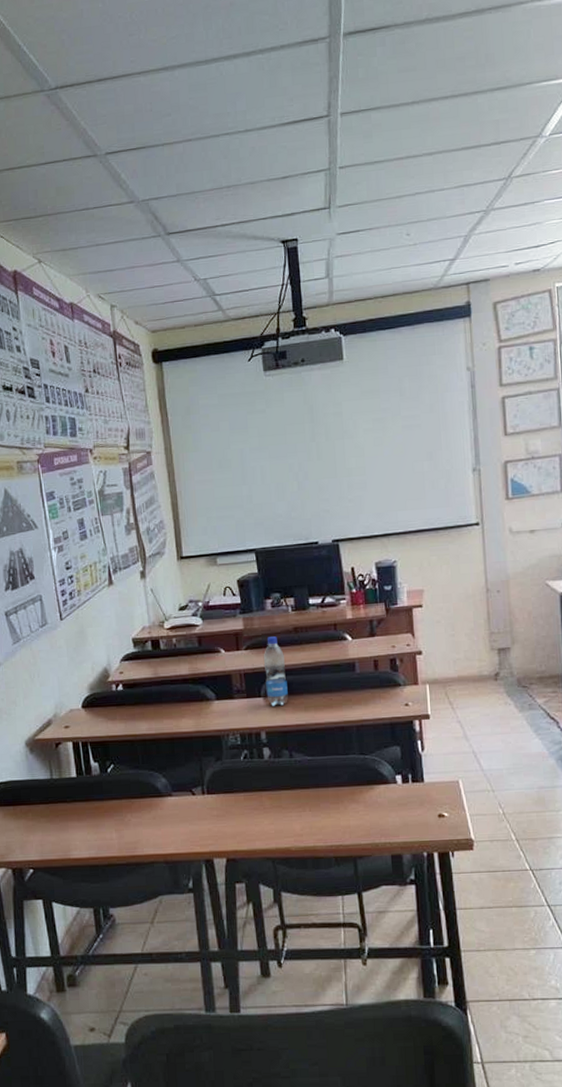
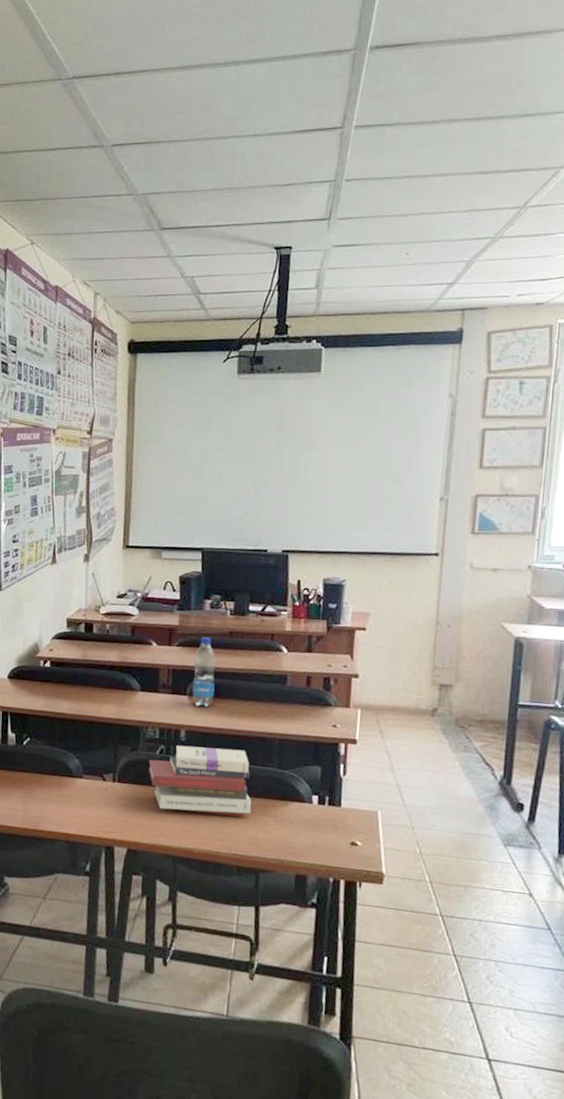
books: none [234,742,341,814] -> present [148,745,252,817]

